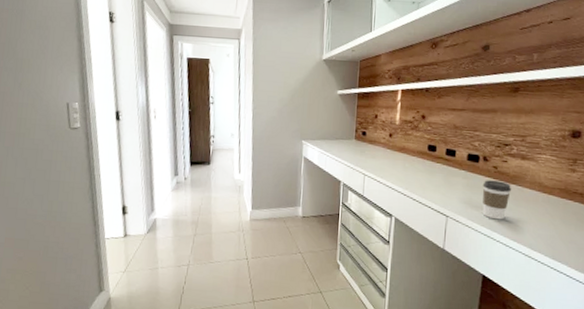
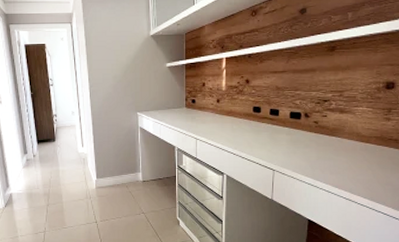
coffee cup: present [482,180,512,220] -> none [305,134,332,170]

